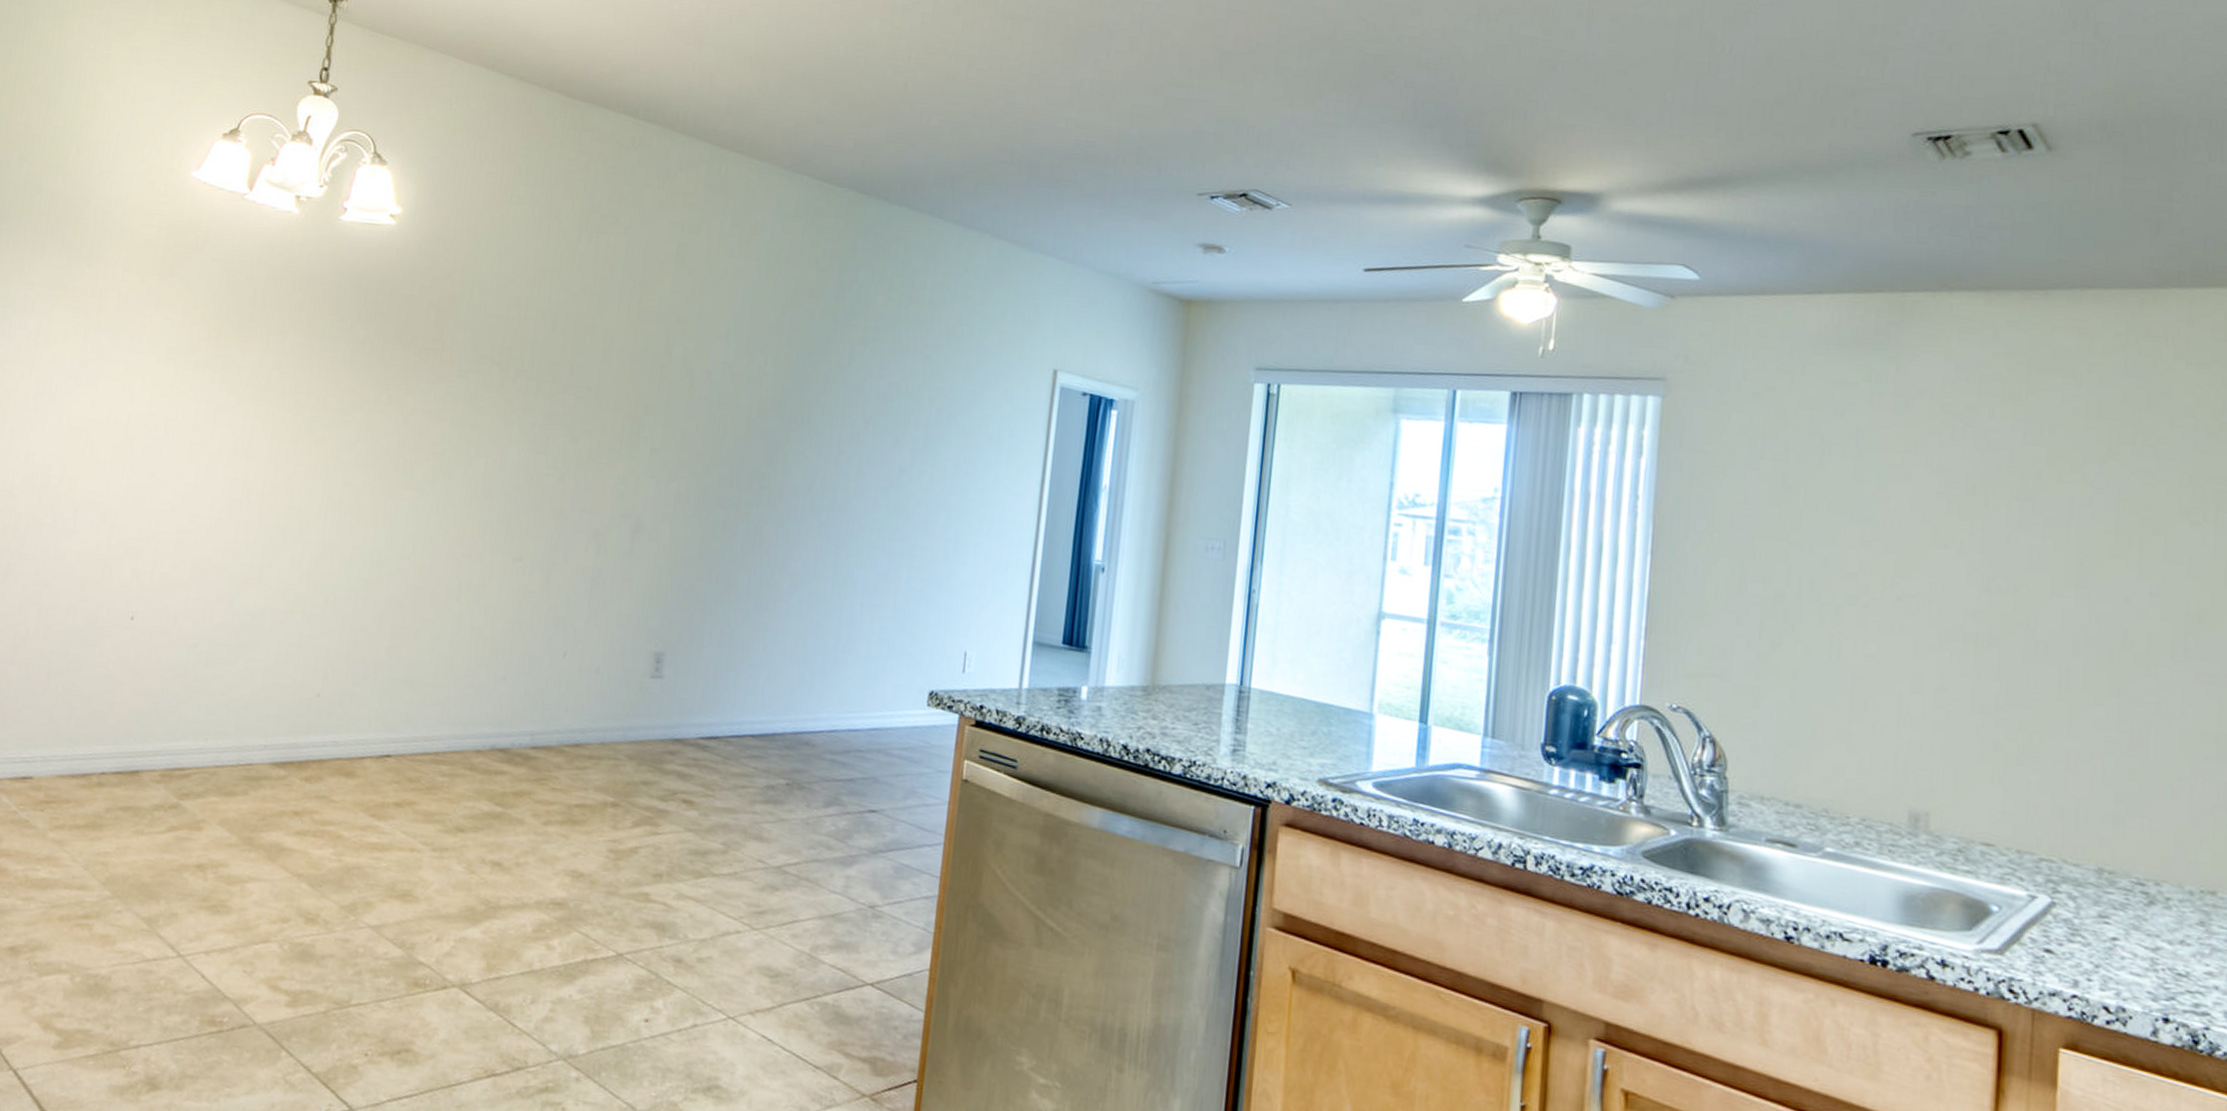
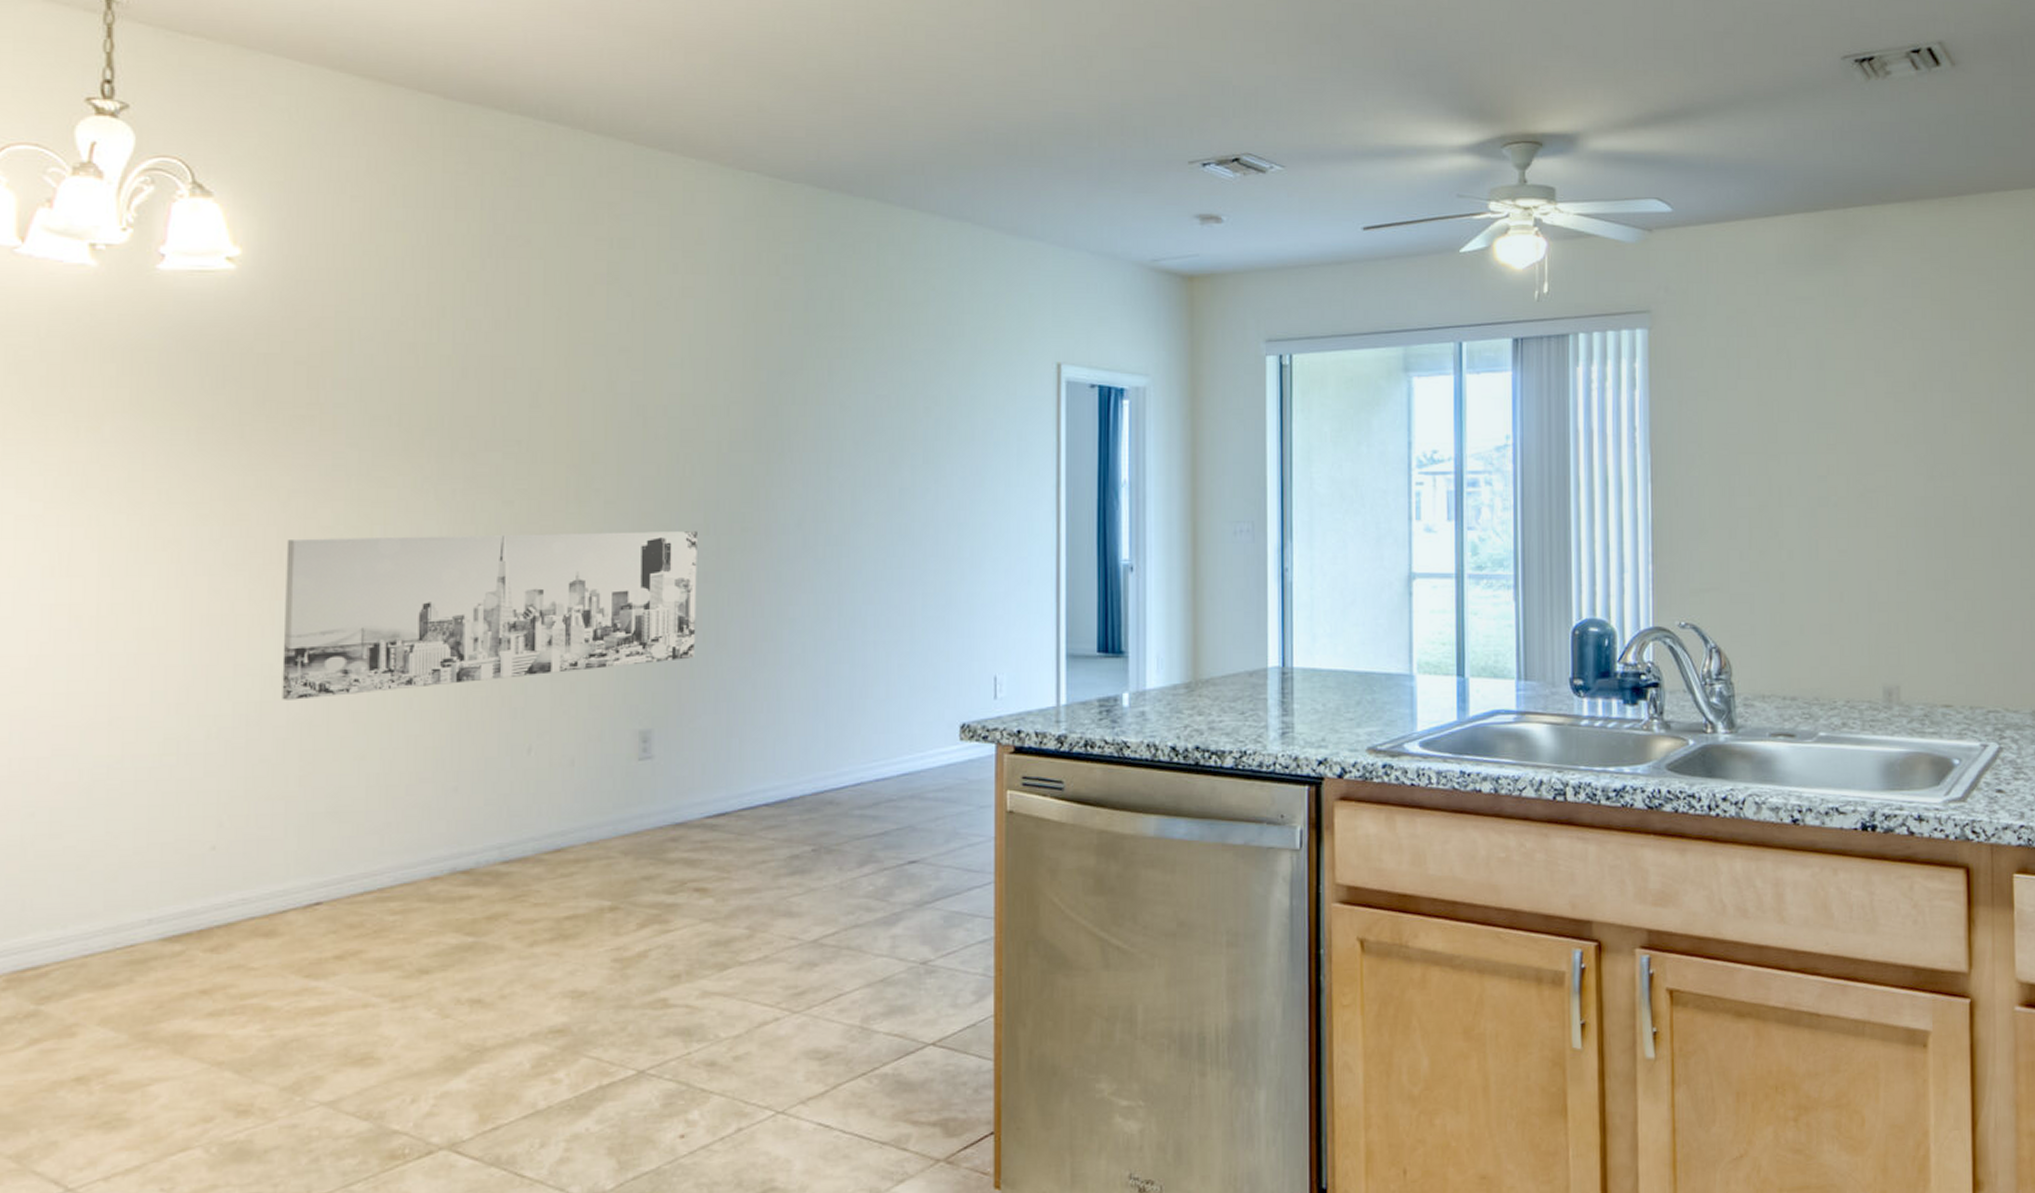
wall art: none [383,449,723,596] -> present [282,531,697,700]

